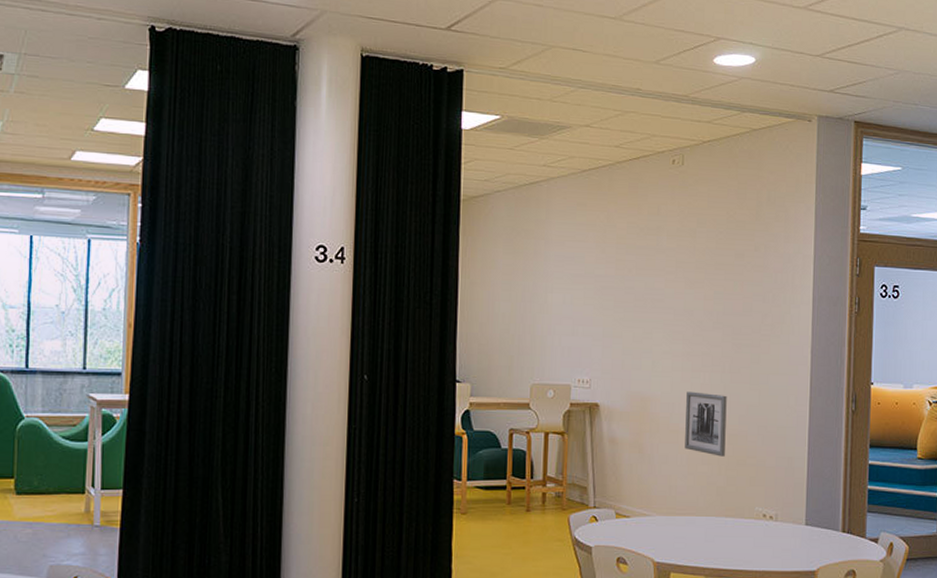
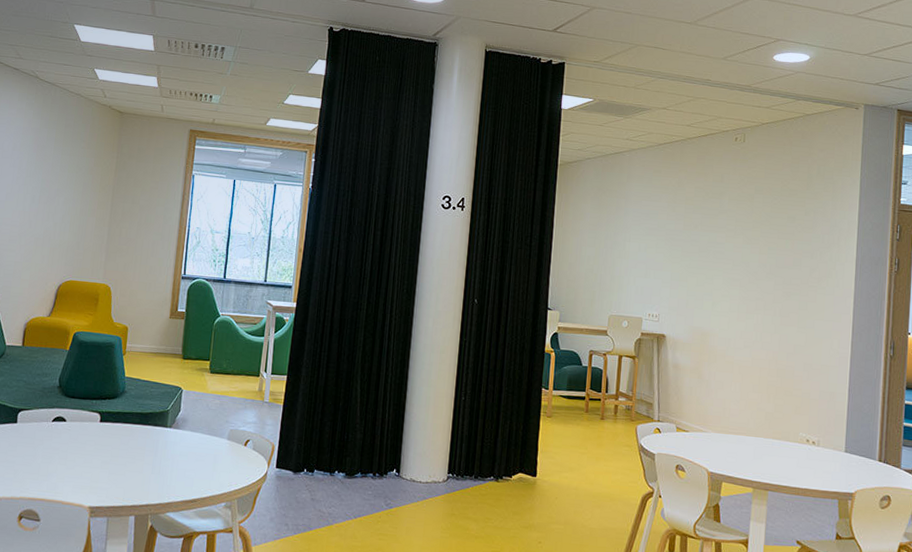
wall art: present [685,391,727,457] -> none [738,330,777,387]

